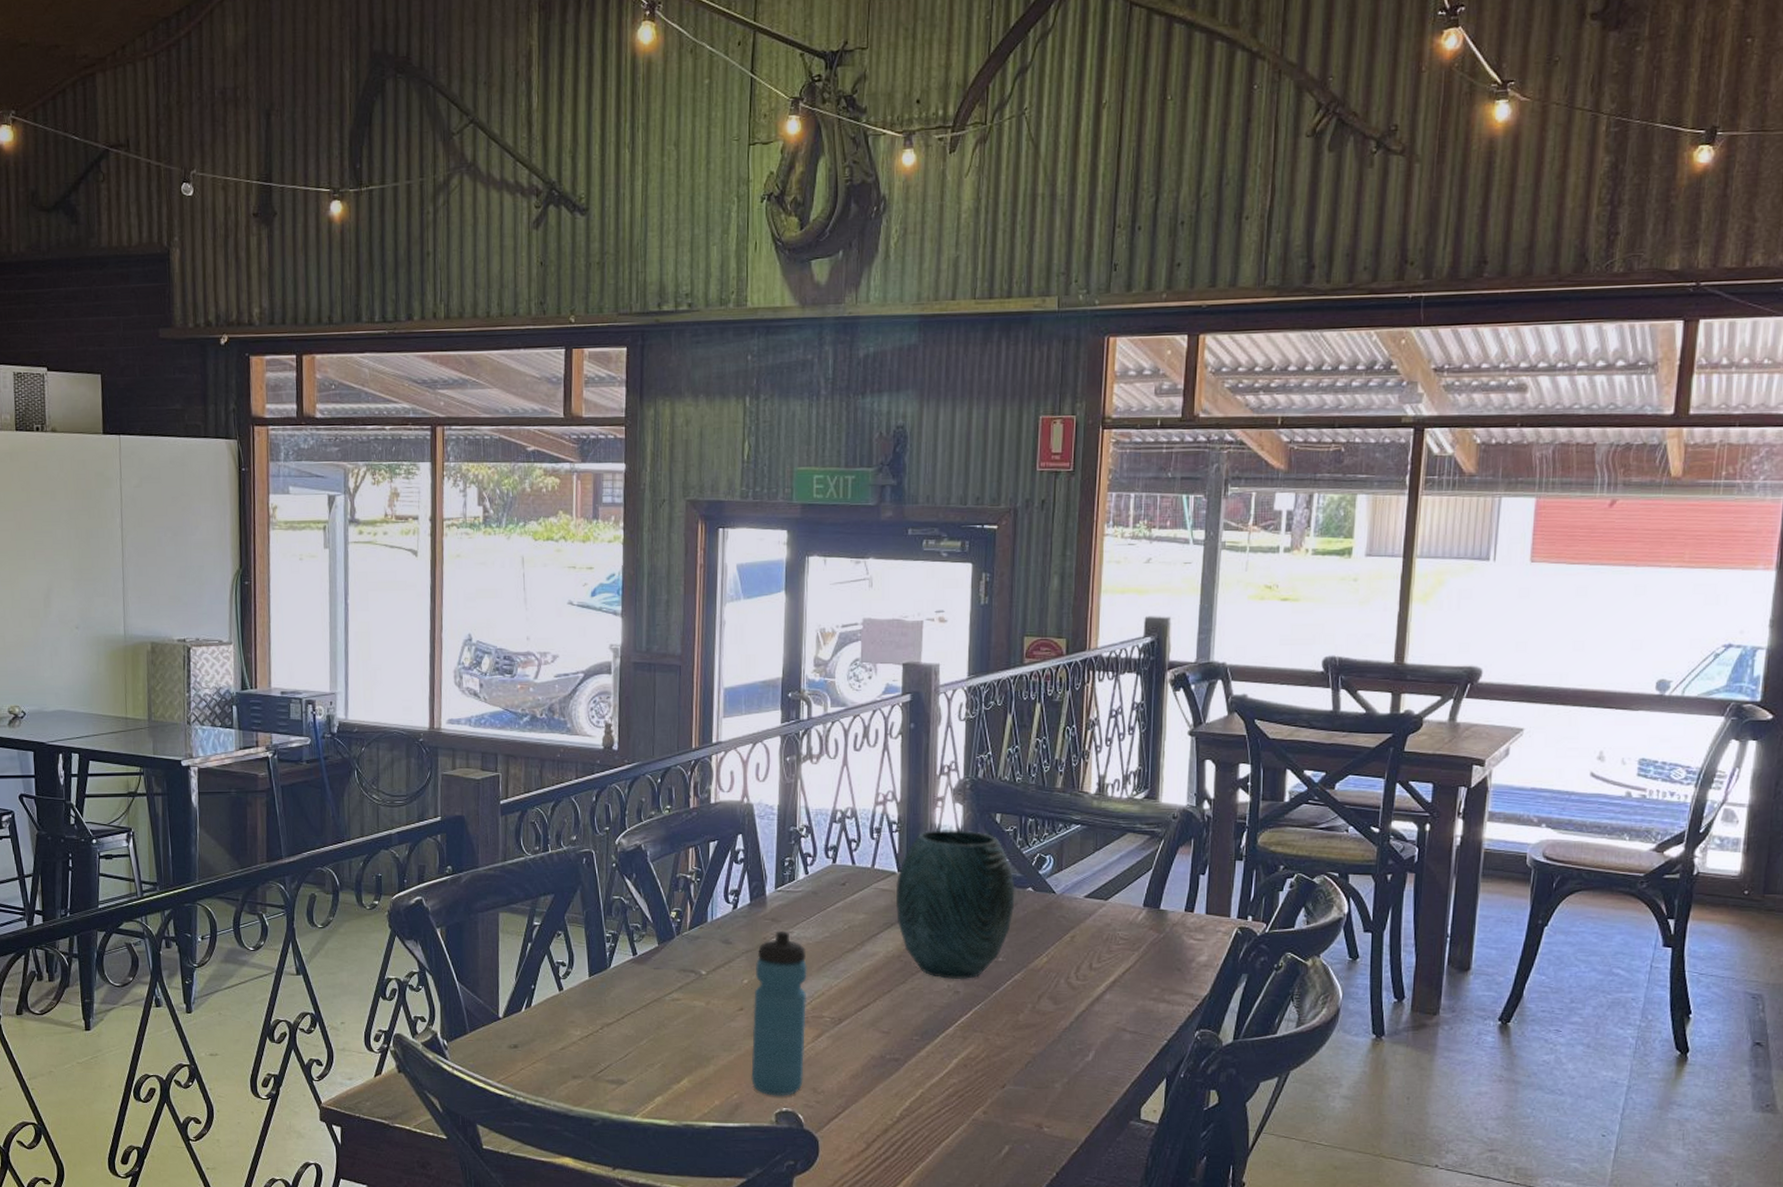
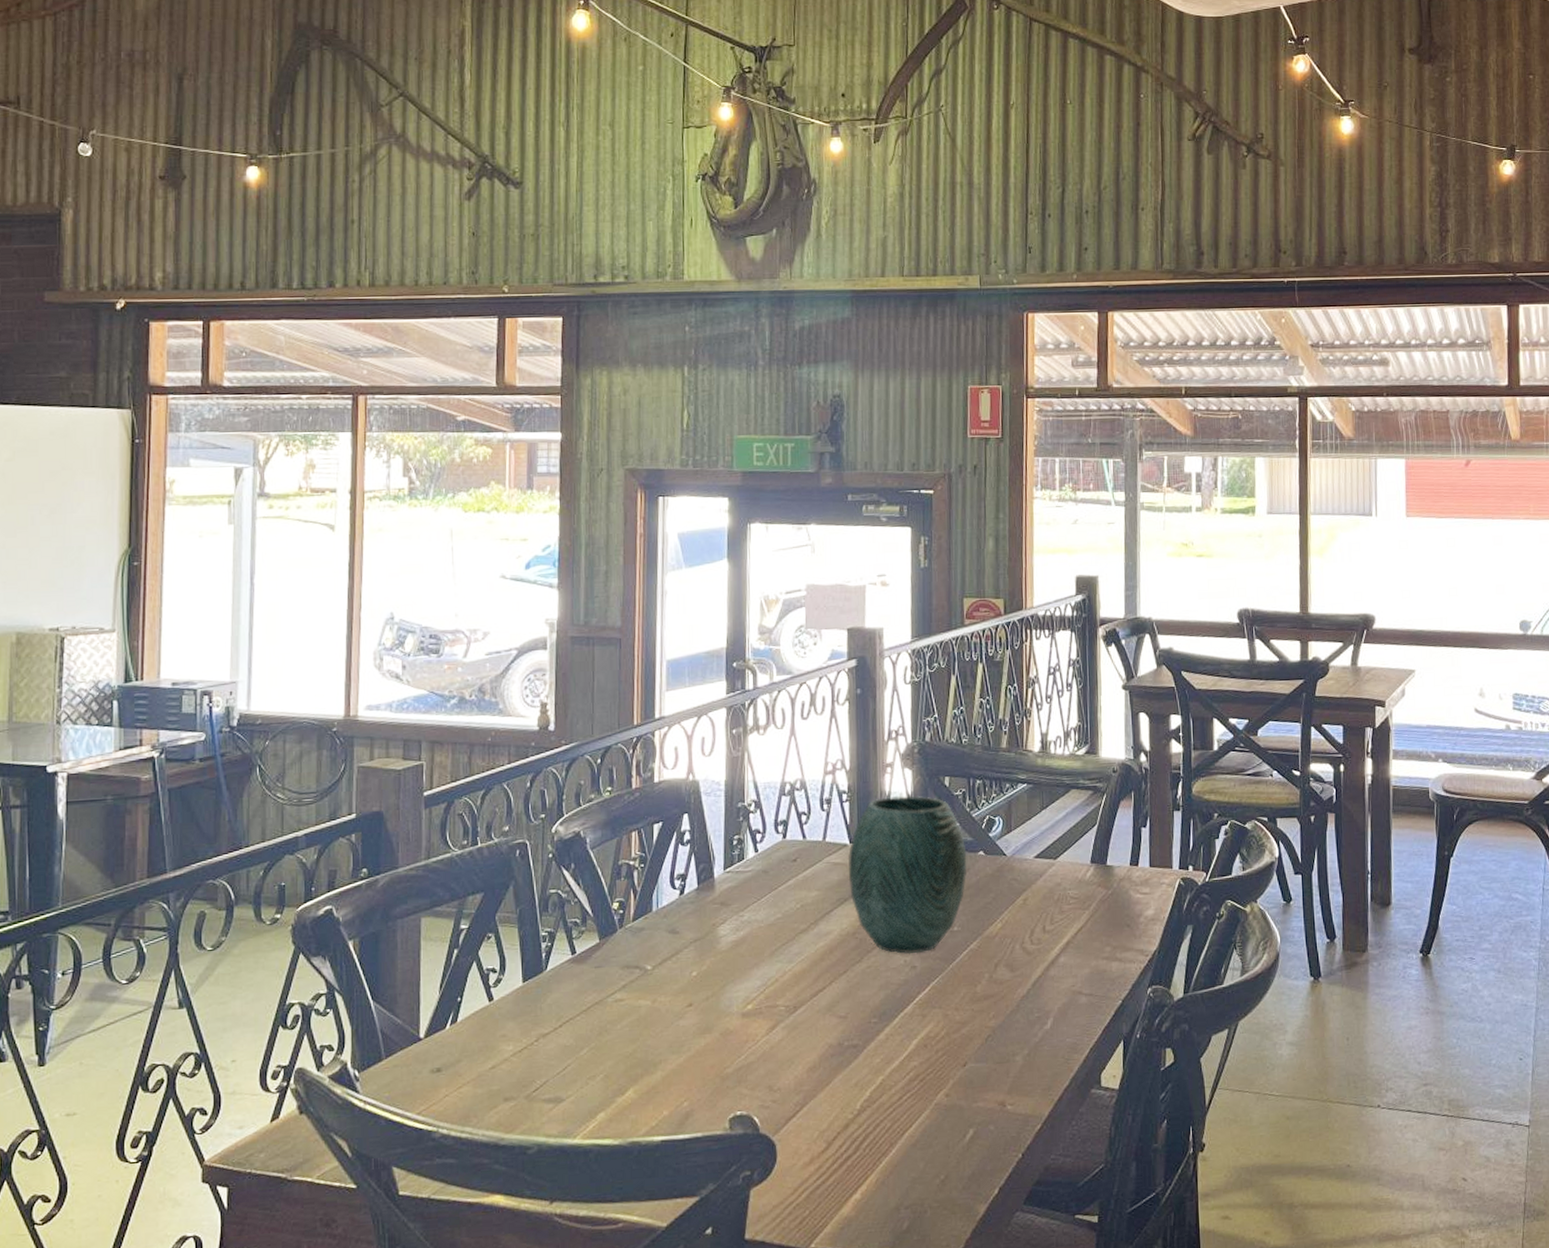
water bottle: present [751,930,807,1096] -> none [702,915,760,1099]

